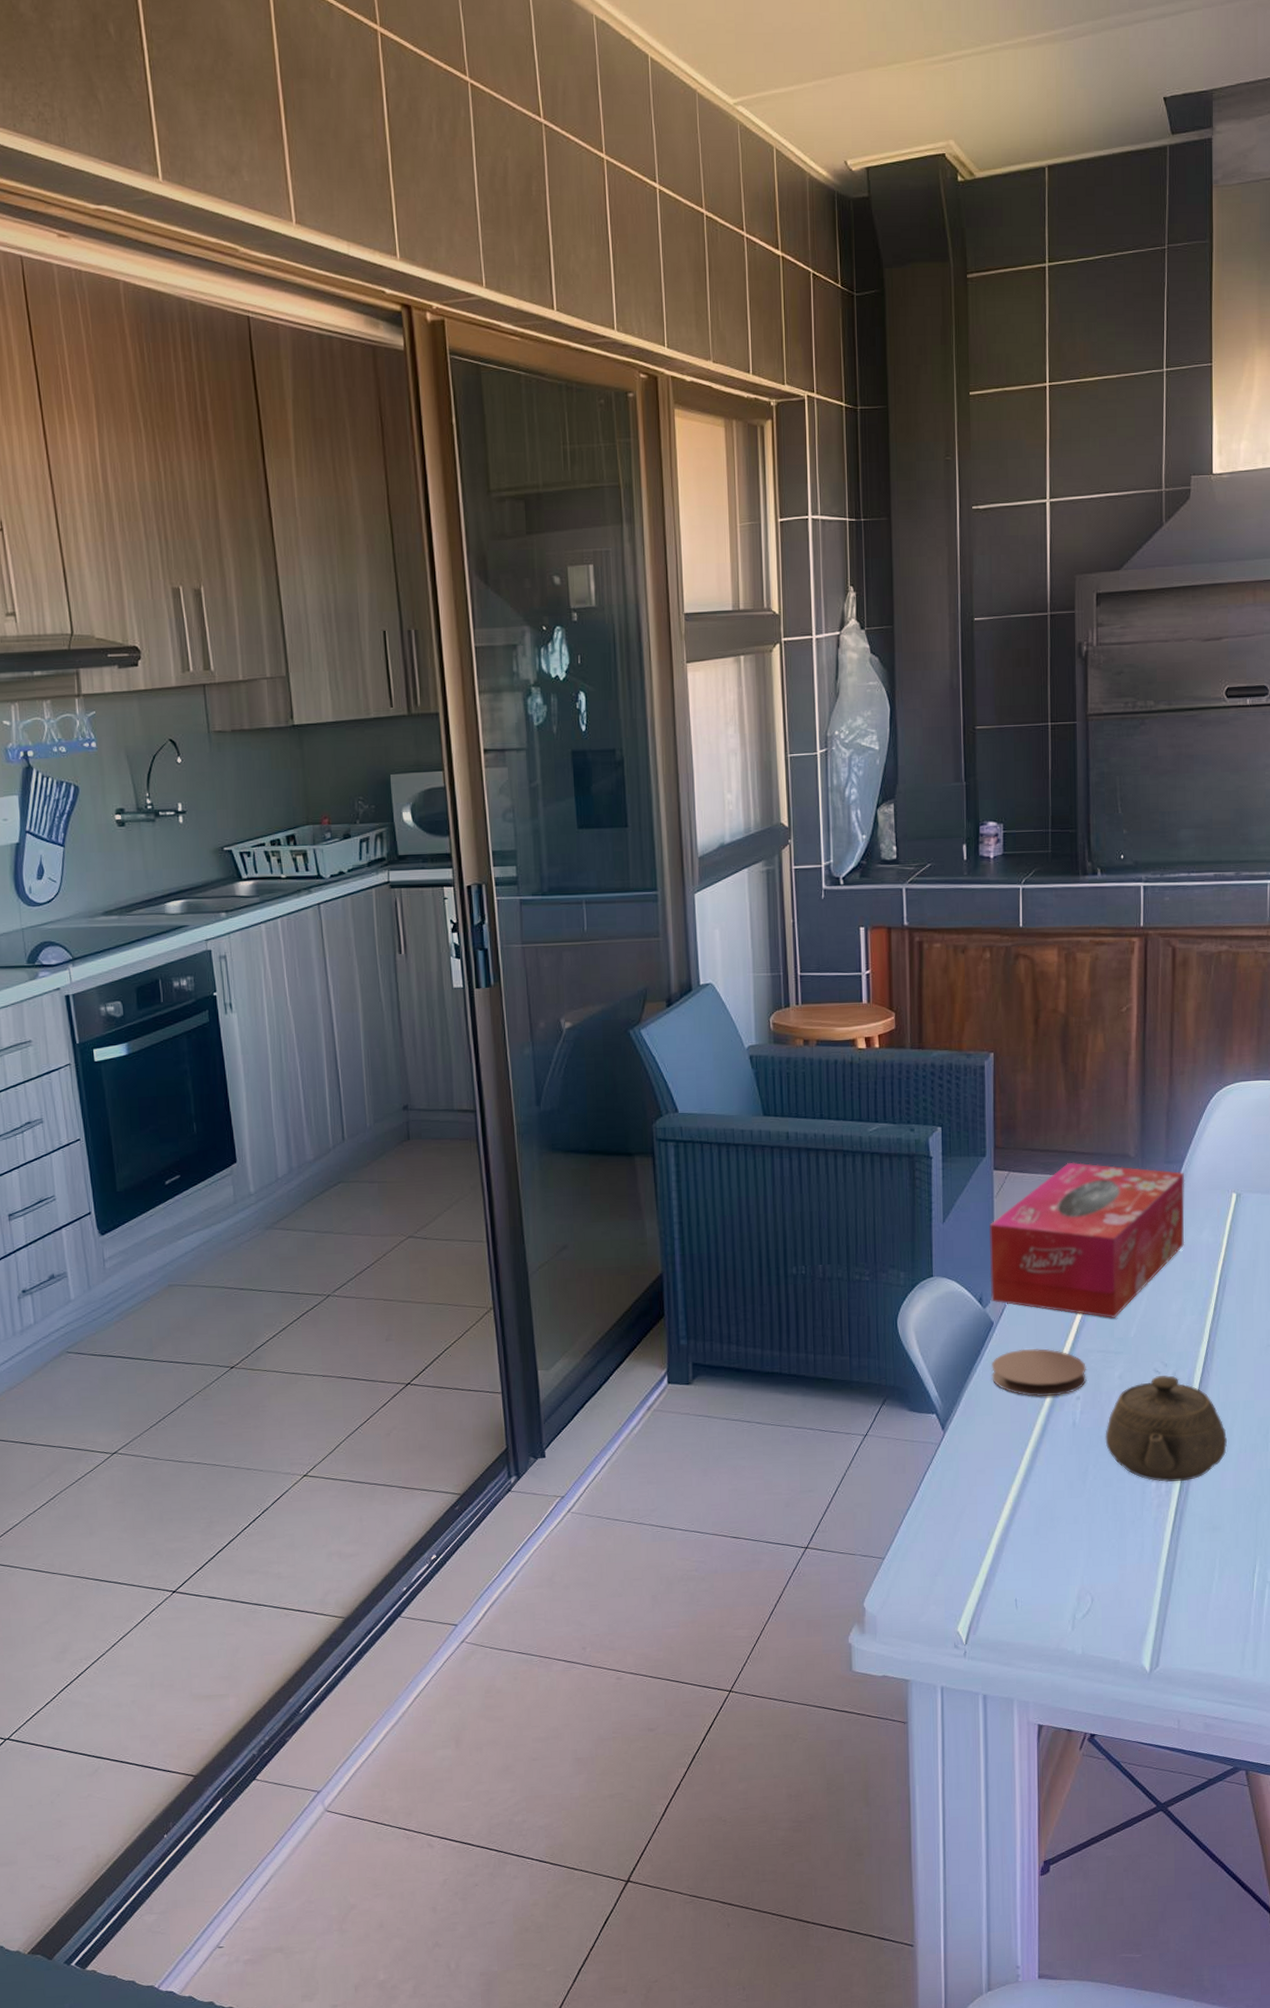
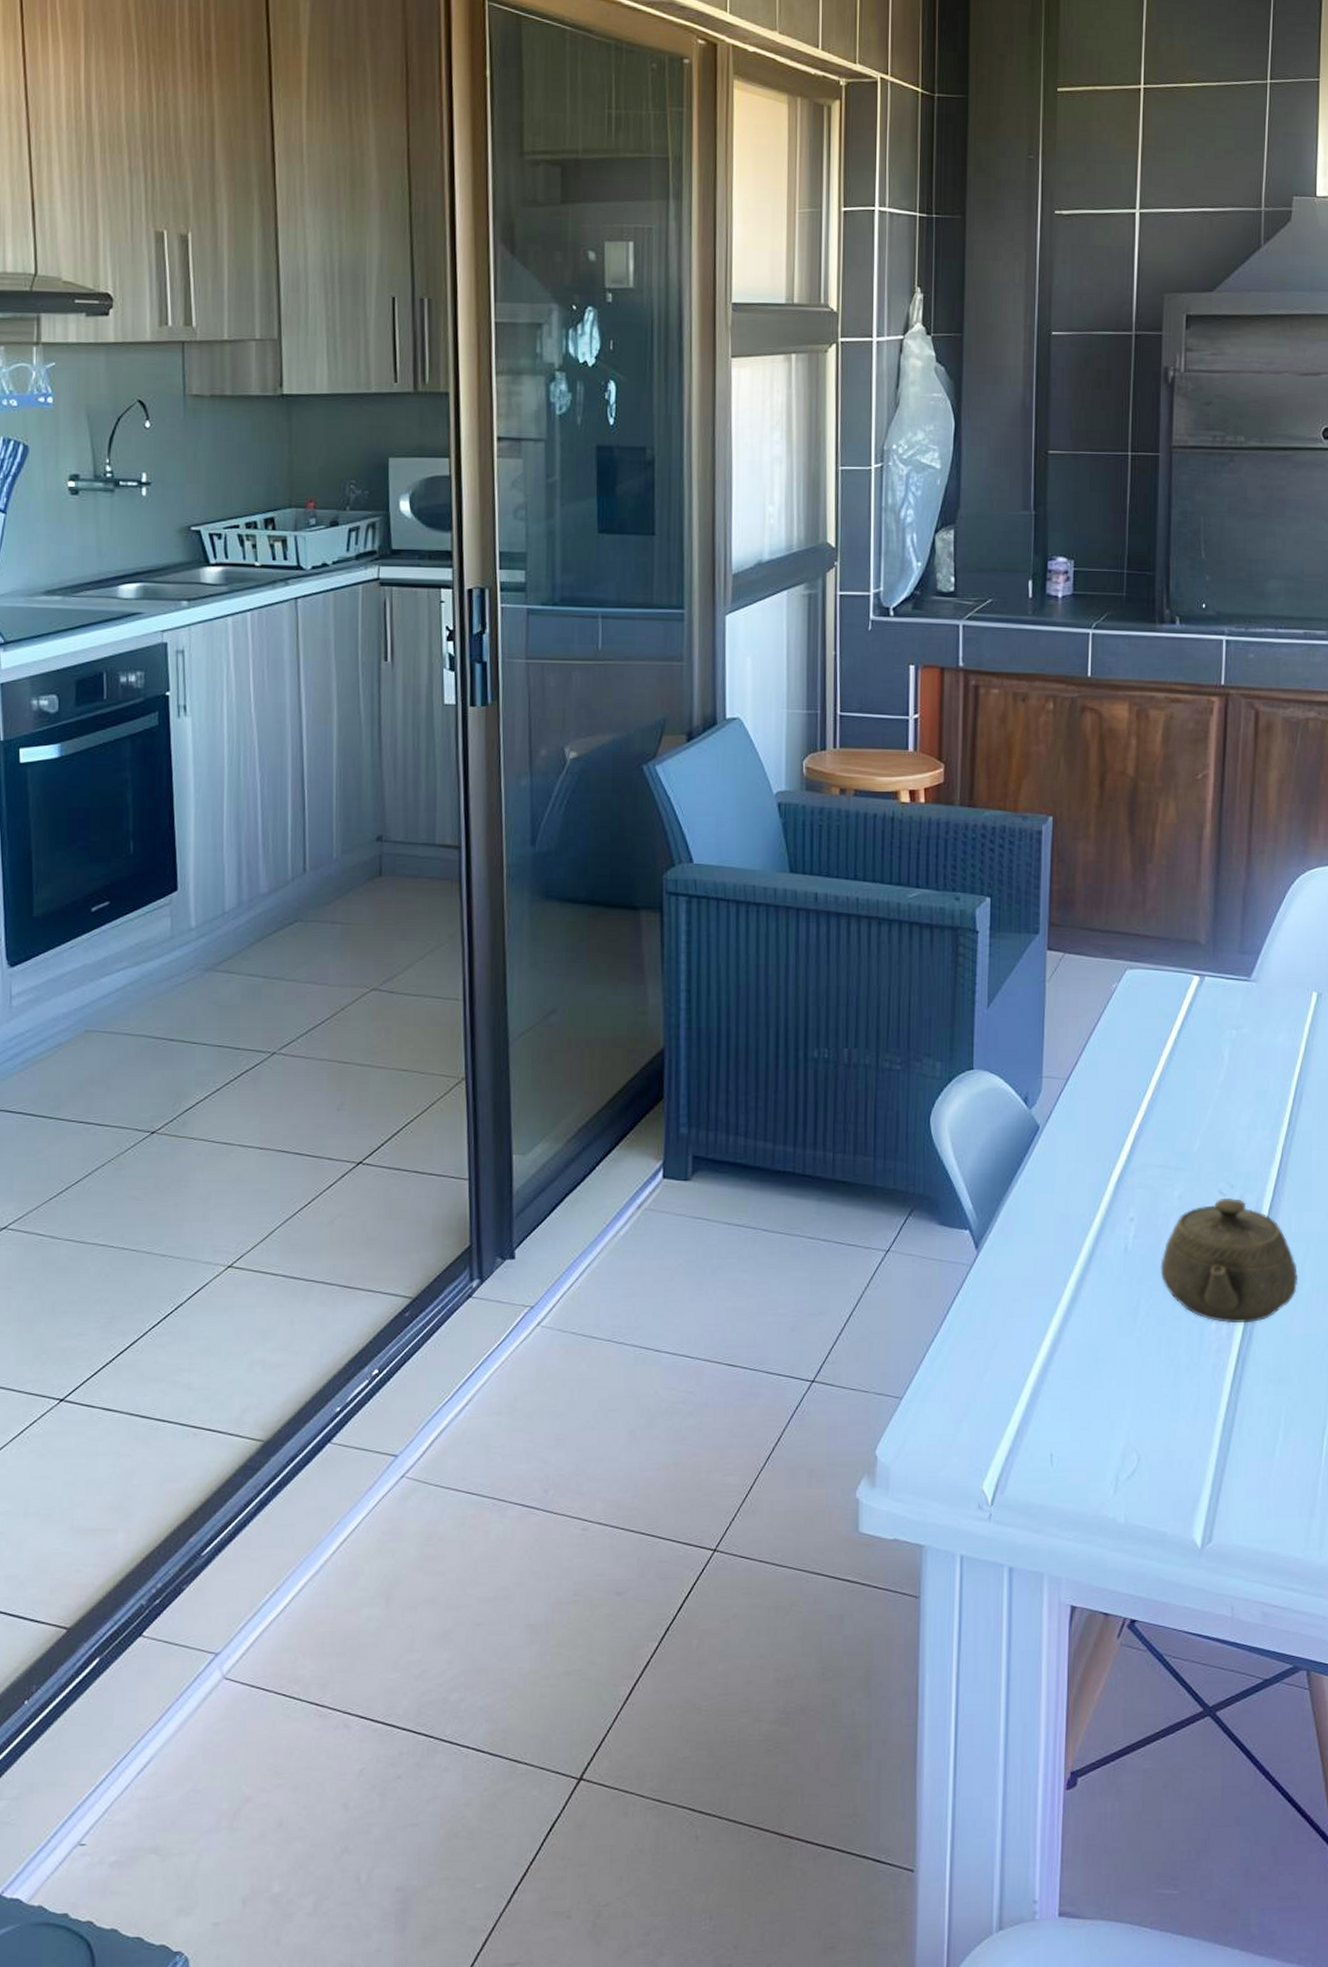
tissue box: present [990,1162,1185,1318] -> none [1038,946,1261,1128]
coaster: present [991,1349,1086,1397] -> none [1034,1158,1142,1216]

